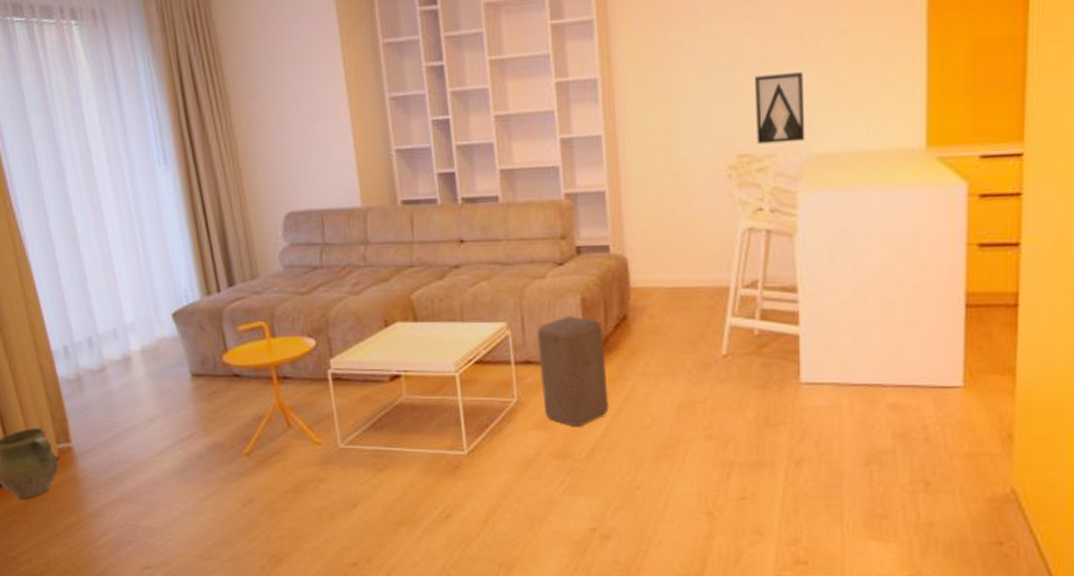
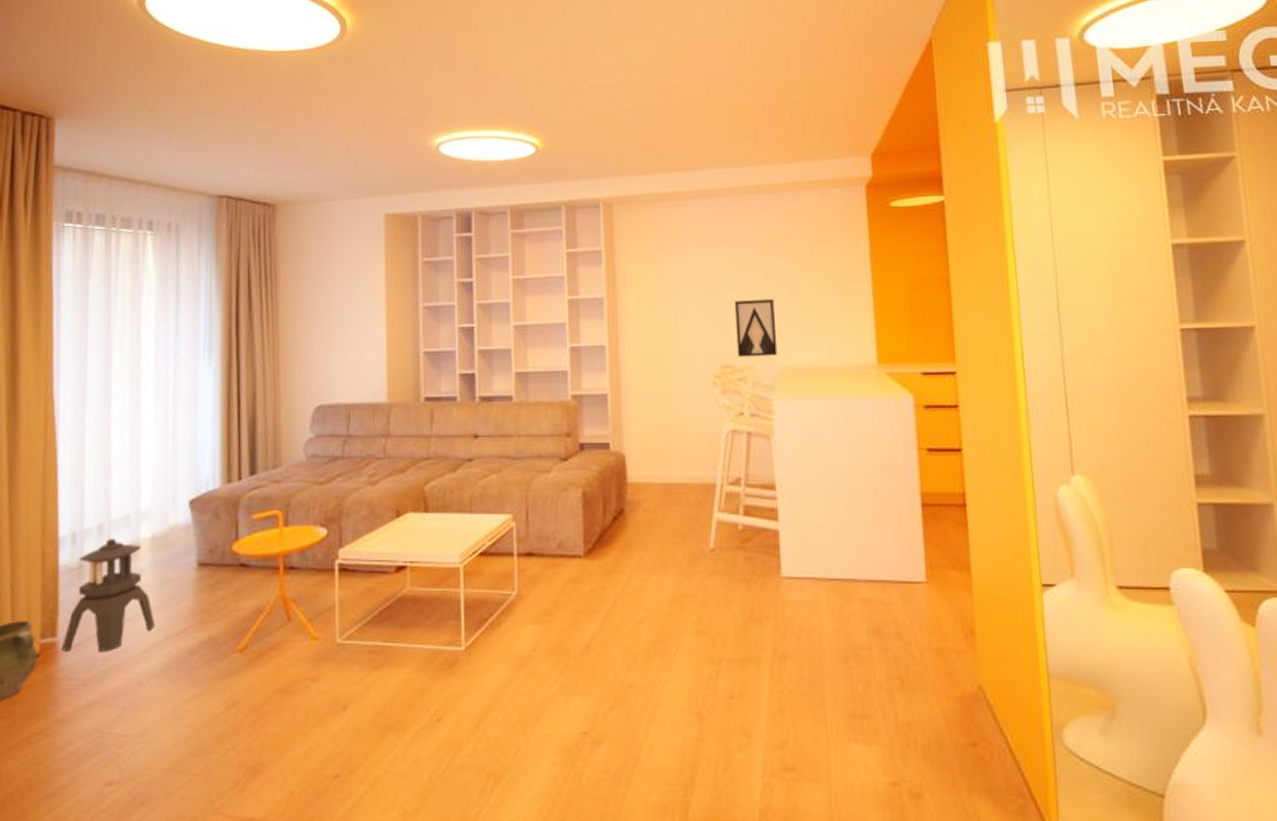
lantern: none [76,351,161,455] -> present [61,539,155,651]
stool: present [537,315,609,427] -> none [540,508,605,622]

